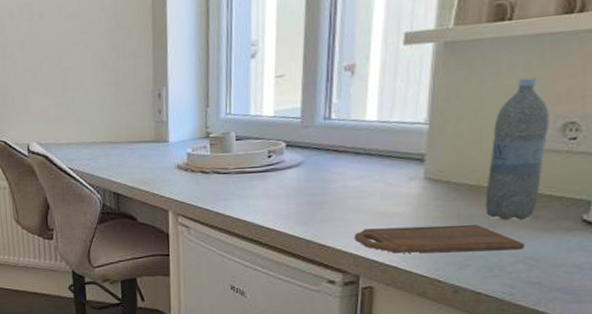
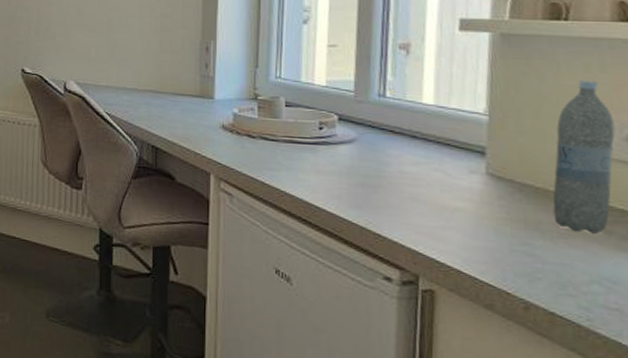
cutting board: present [353,224,525,253] -> none [411,222,600,268]

